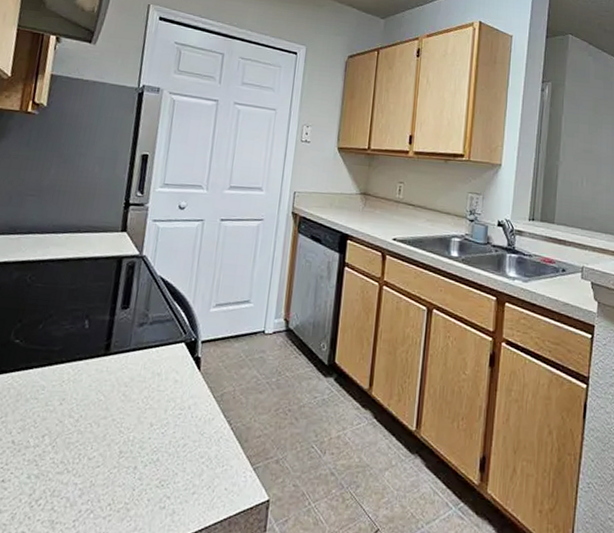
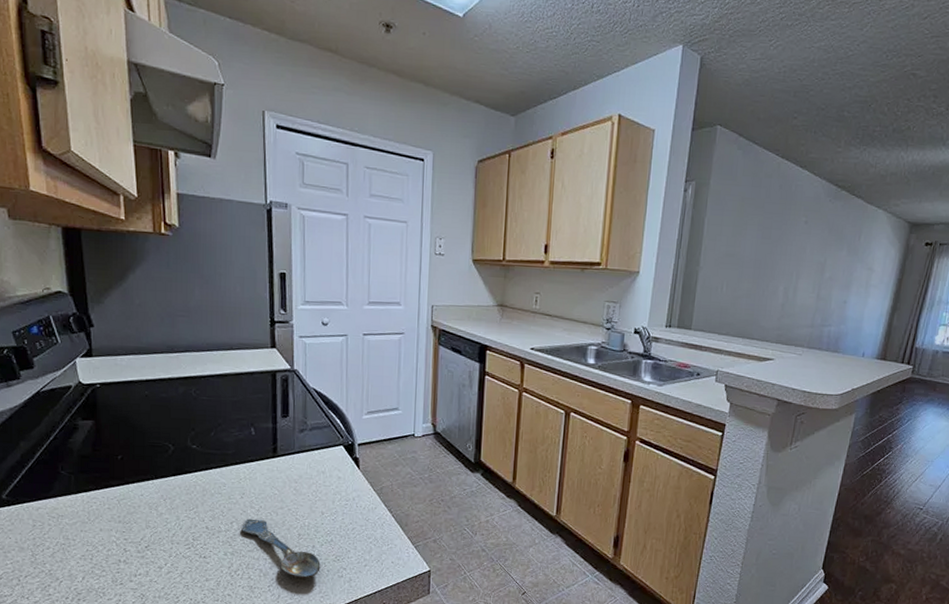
spoon: none [53,431,141,510] -> present [241,518,321,578]

